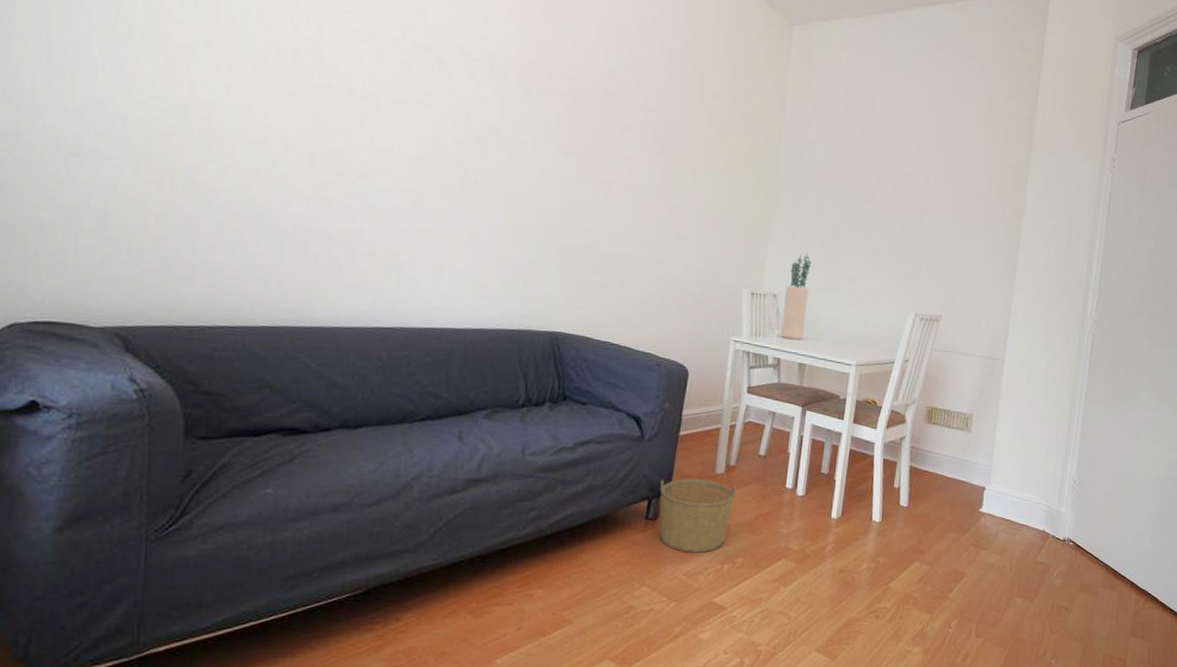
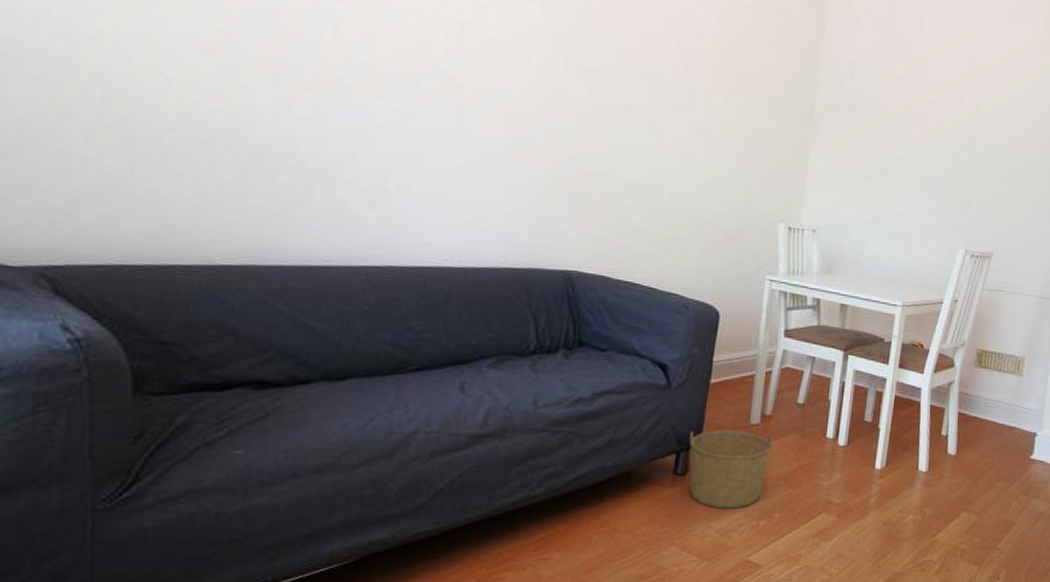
vase: present [780,252,812,340] -> none [820,183,854,279]

